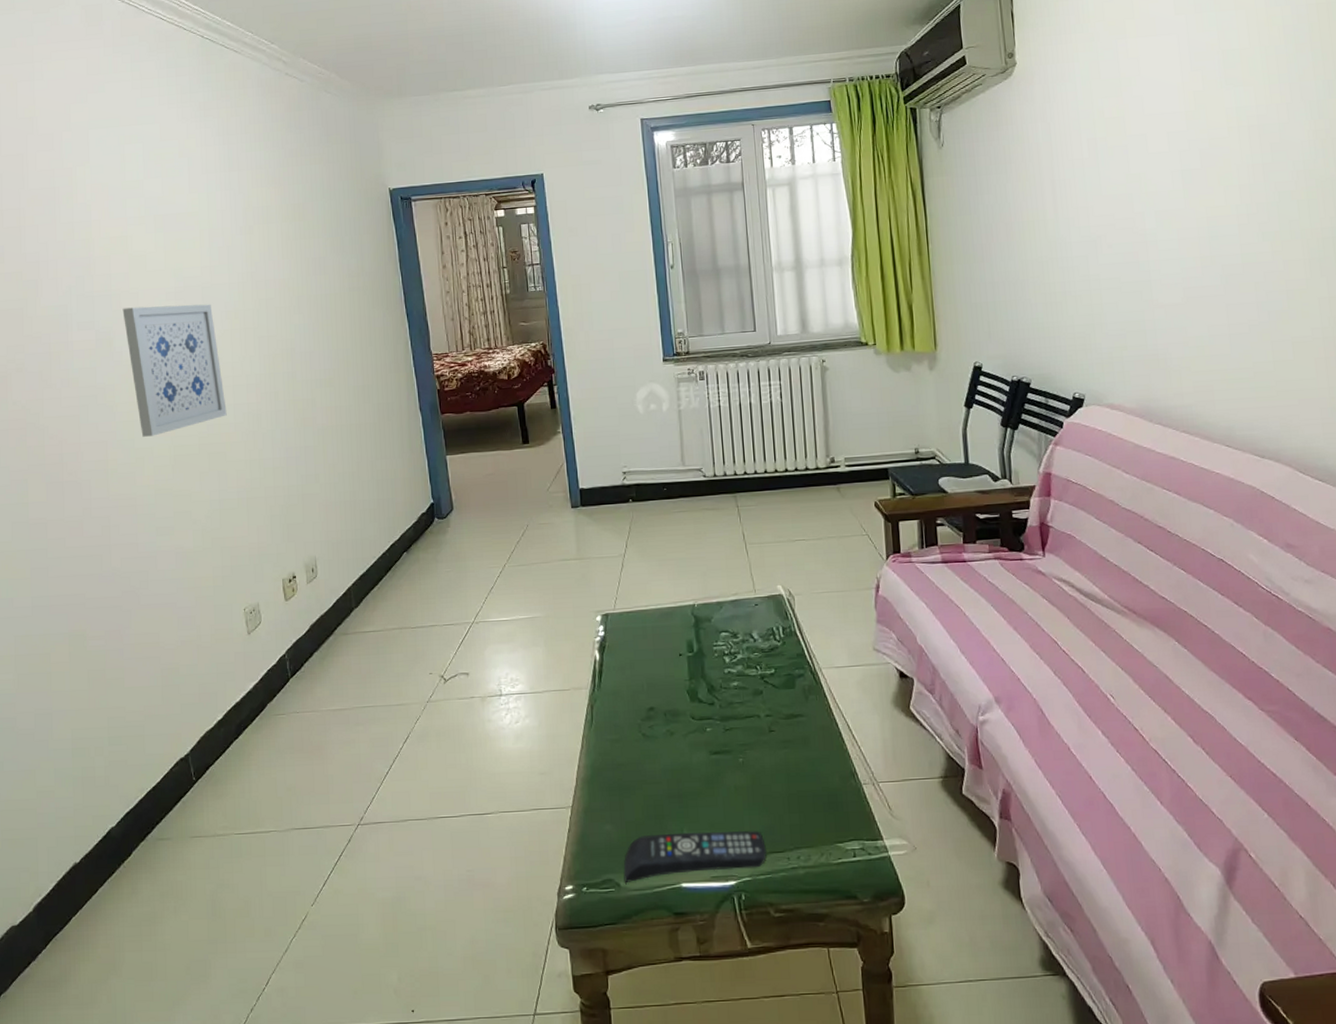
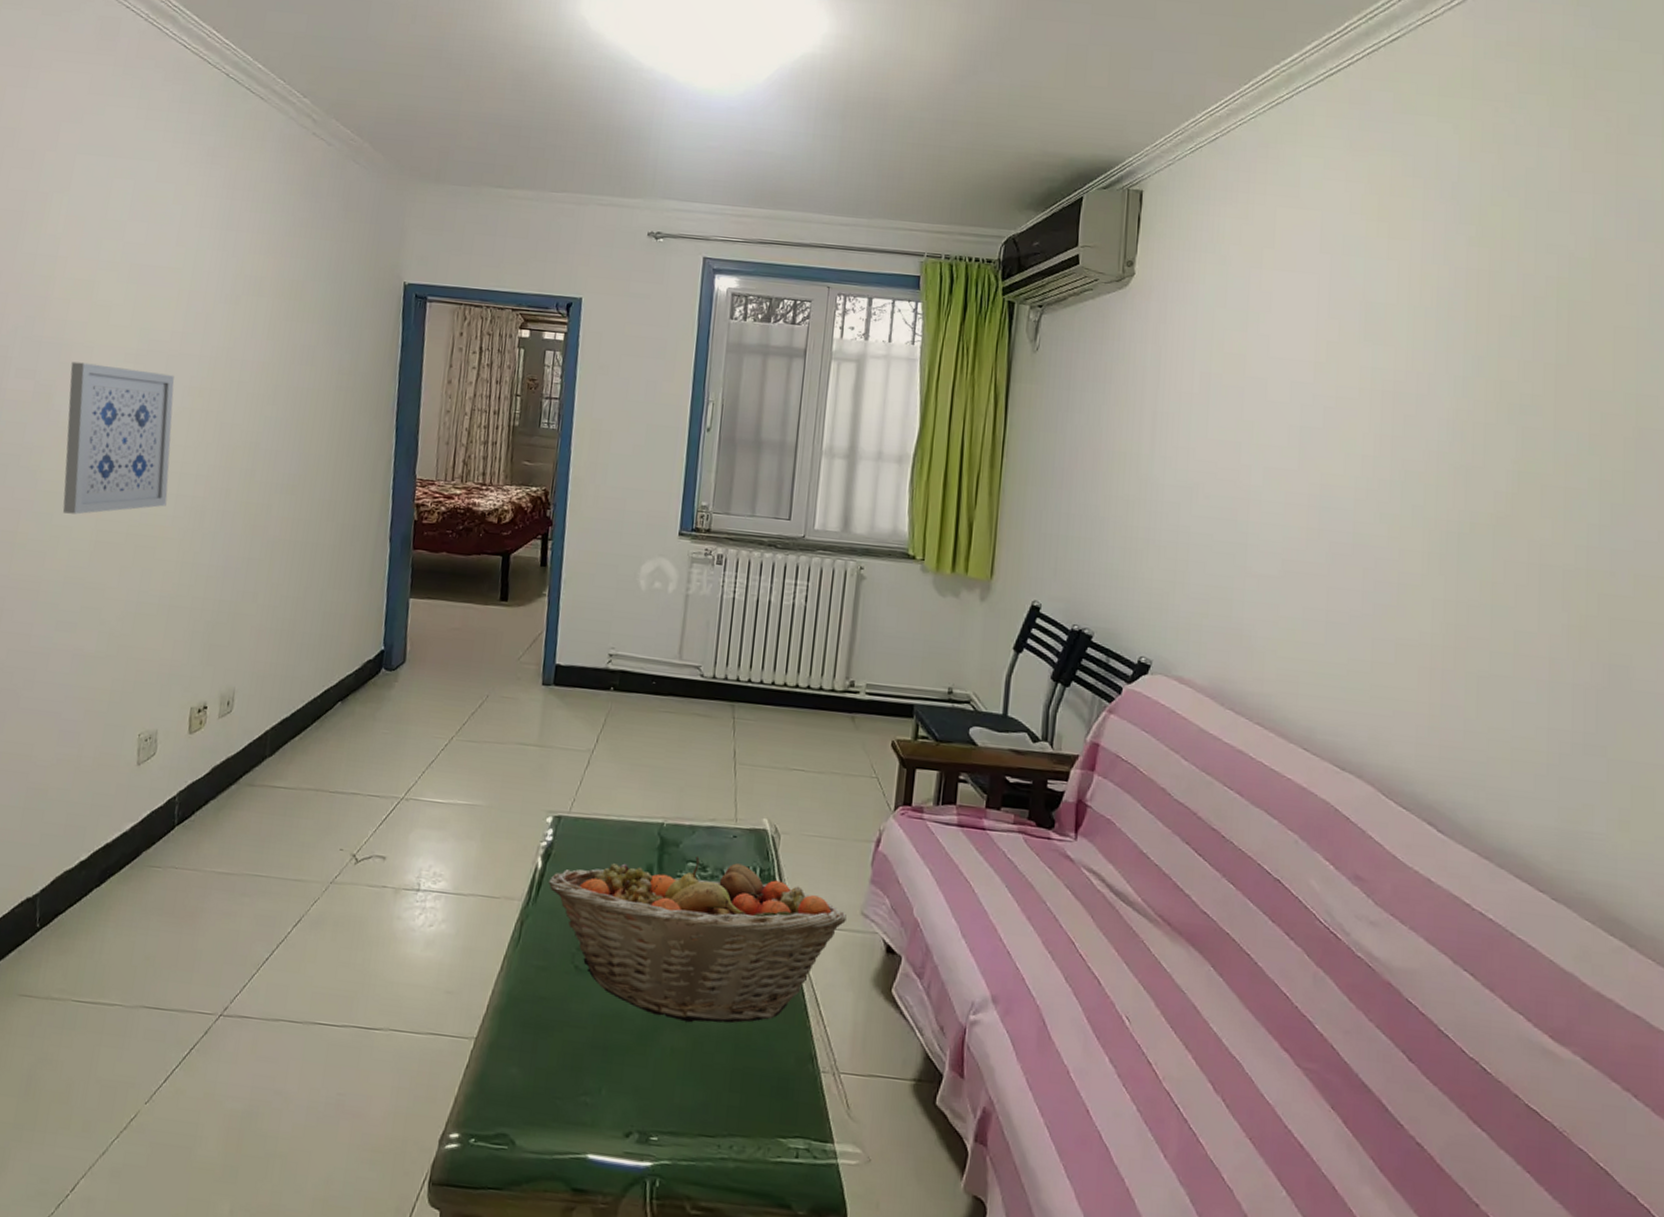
fruit basket: none [607,626,862,764] -> present [548,855,847,1024]
remote control: present [623,830,767,882] -> none [521,1088,696,1151]

